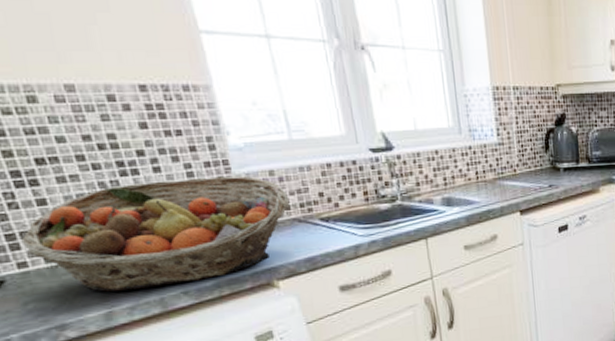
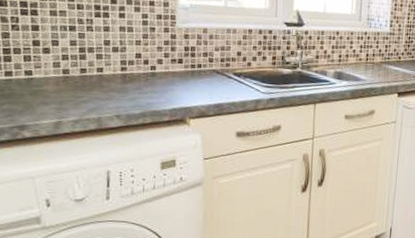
fruit basket: present [21,176,290,292] -> none [13,23,214,108]

